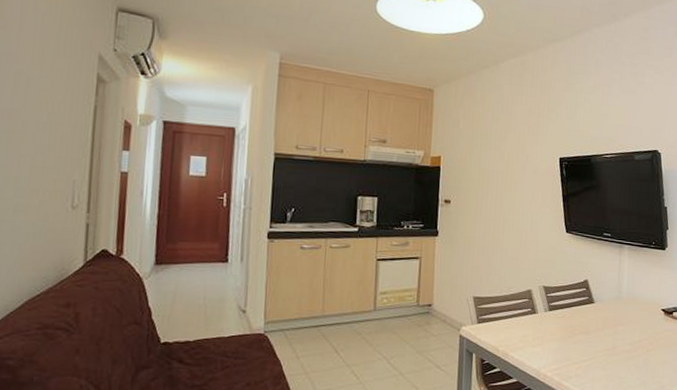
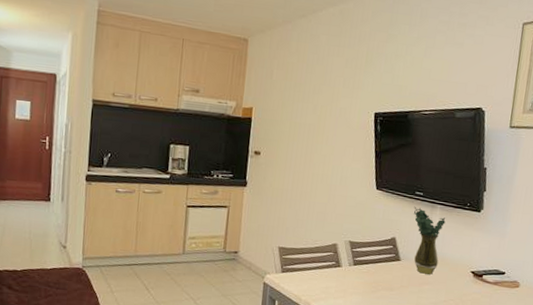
vase: none [603,247,634,315] -> present [414,206,446,274]

